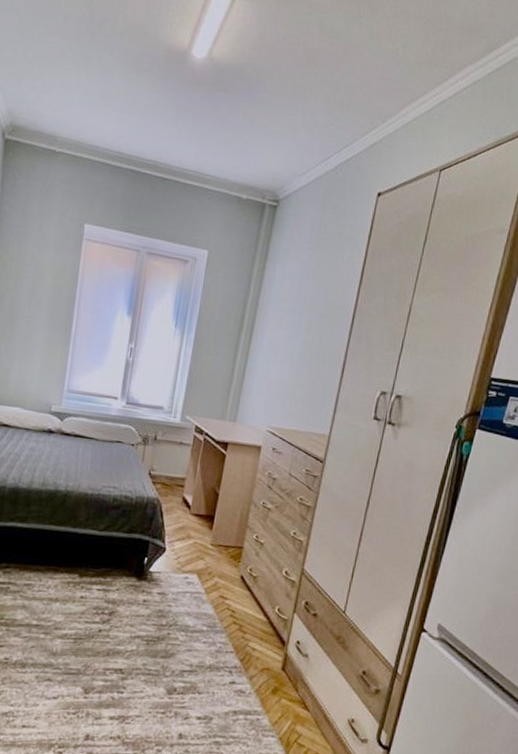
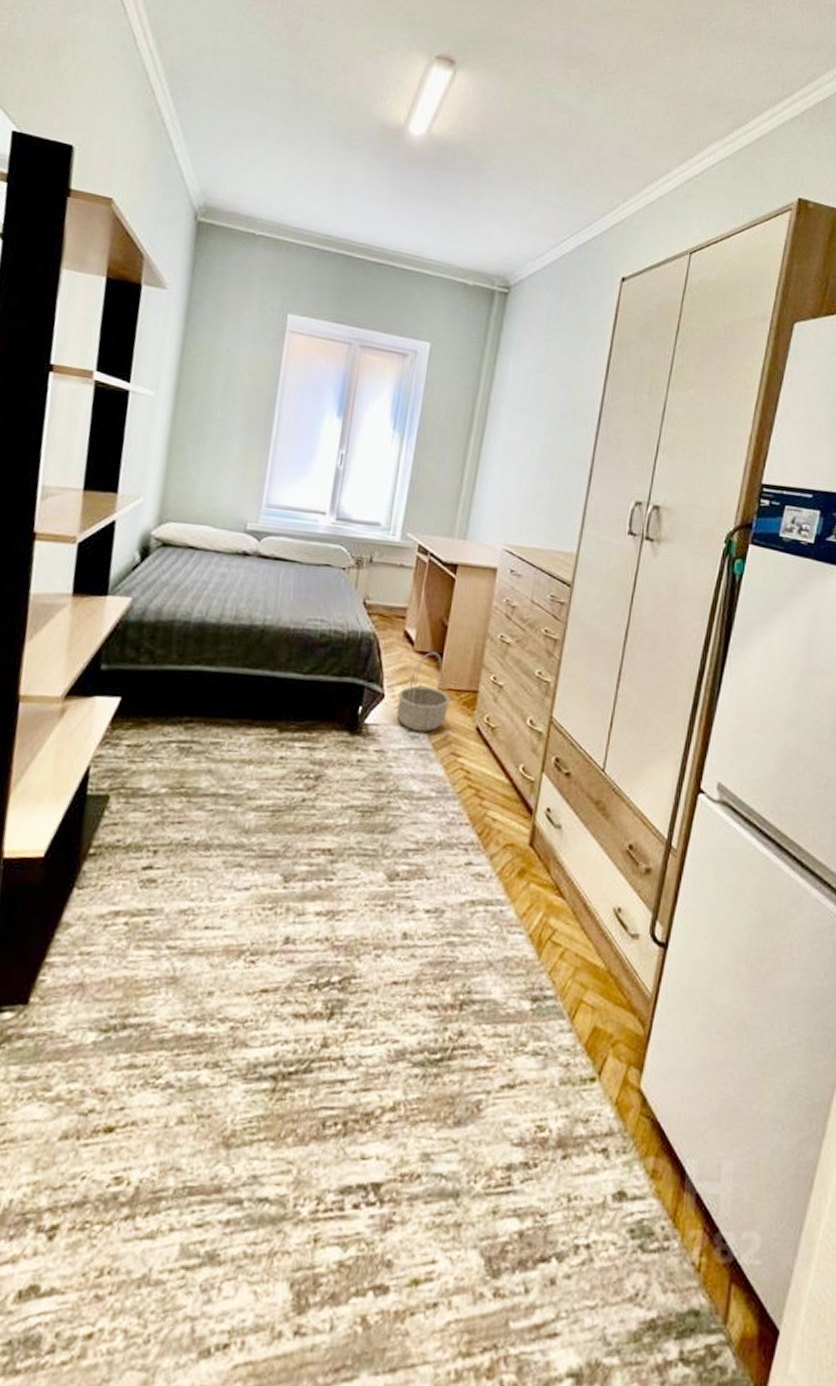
basket: none [176,514,220,579] -> present [396,651,450,732]

